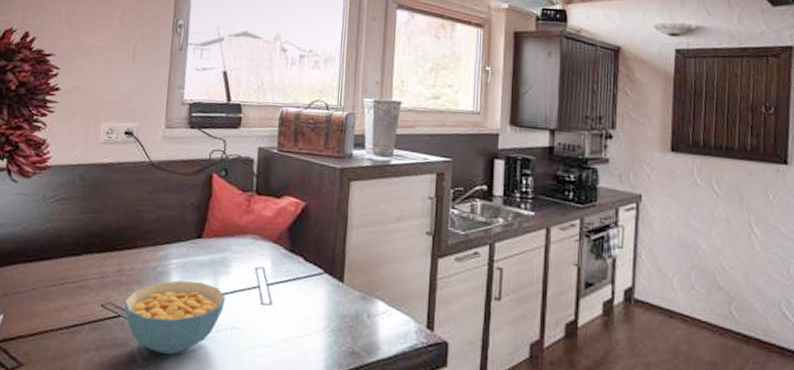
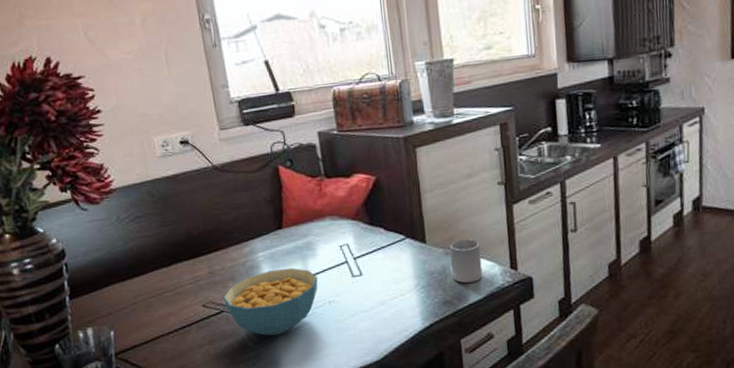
cup: none [365,285,399,336] -> present [450,239,483,283]

